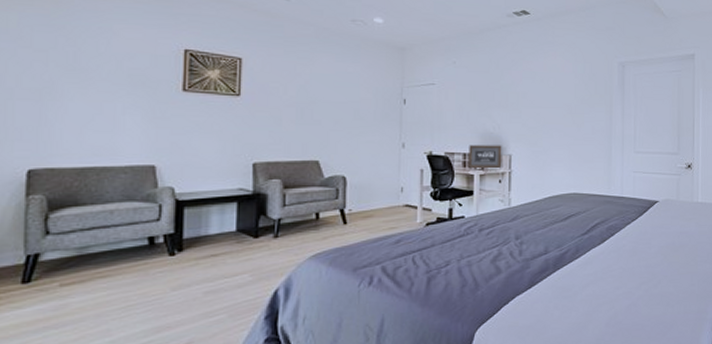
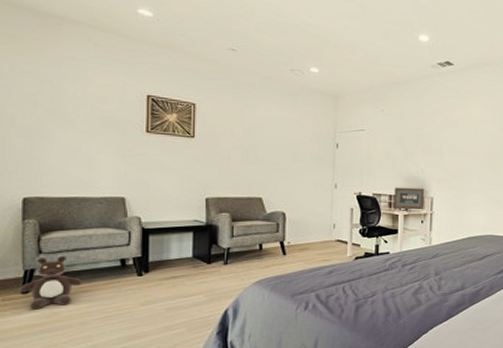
stuffed animal: none [19,235,99,302] -> present [19,255,82,310]

